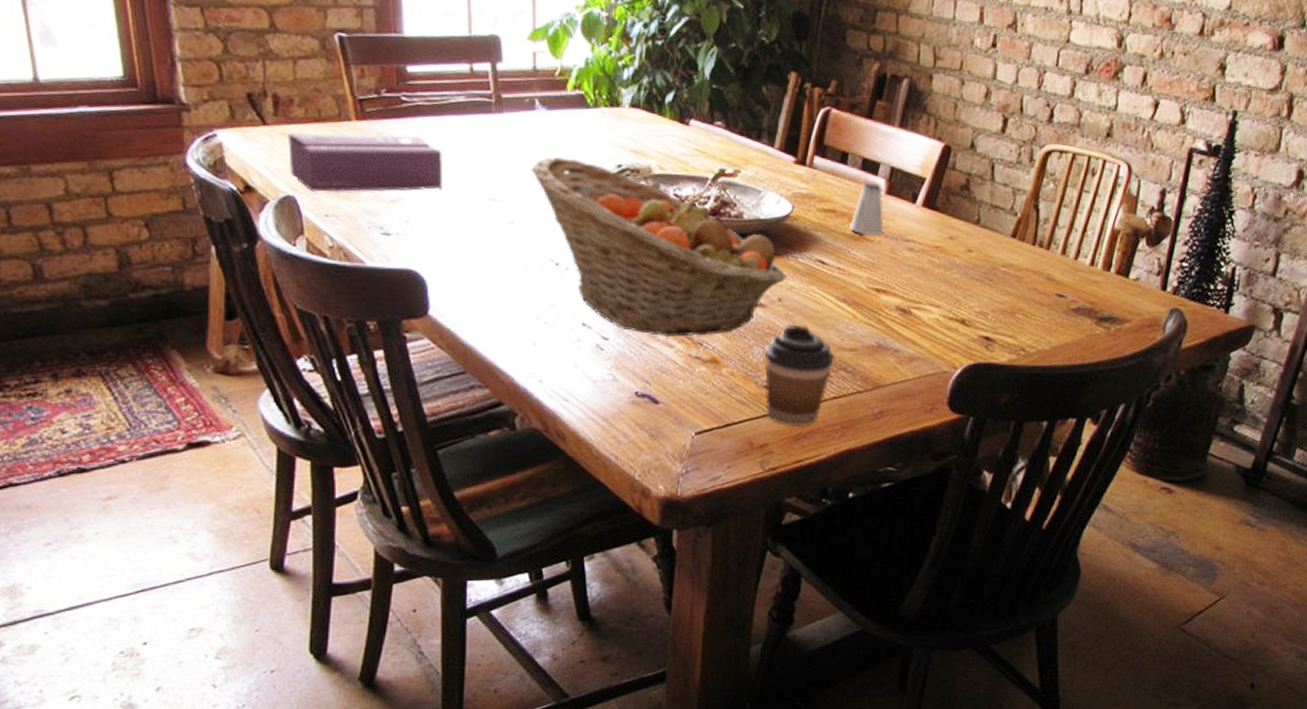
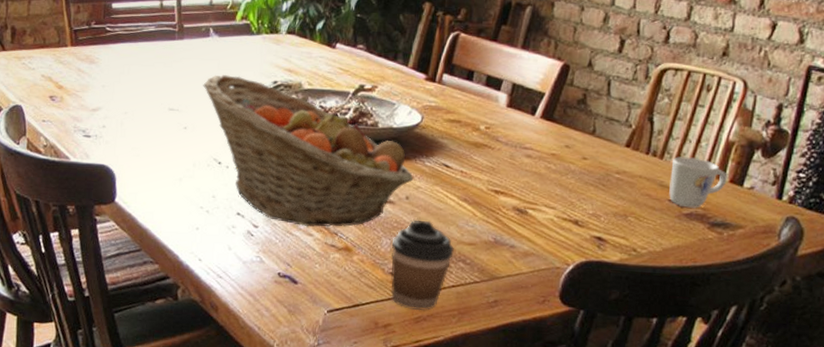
tissue box: present [288,132,442,193] -> none [19,56,134,103]
saltshaker: present [850,181,884,236] -> none [473,96,505,144]
mug: none [1056,247,1114,302] -> present [669,157,727,208]

